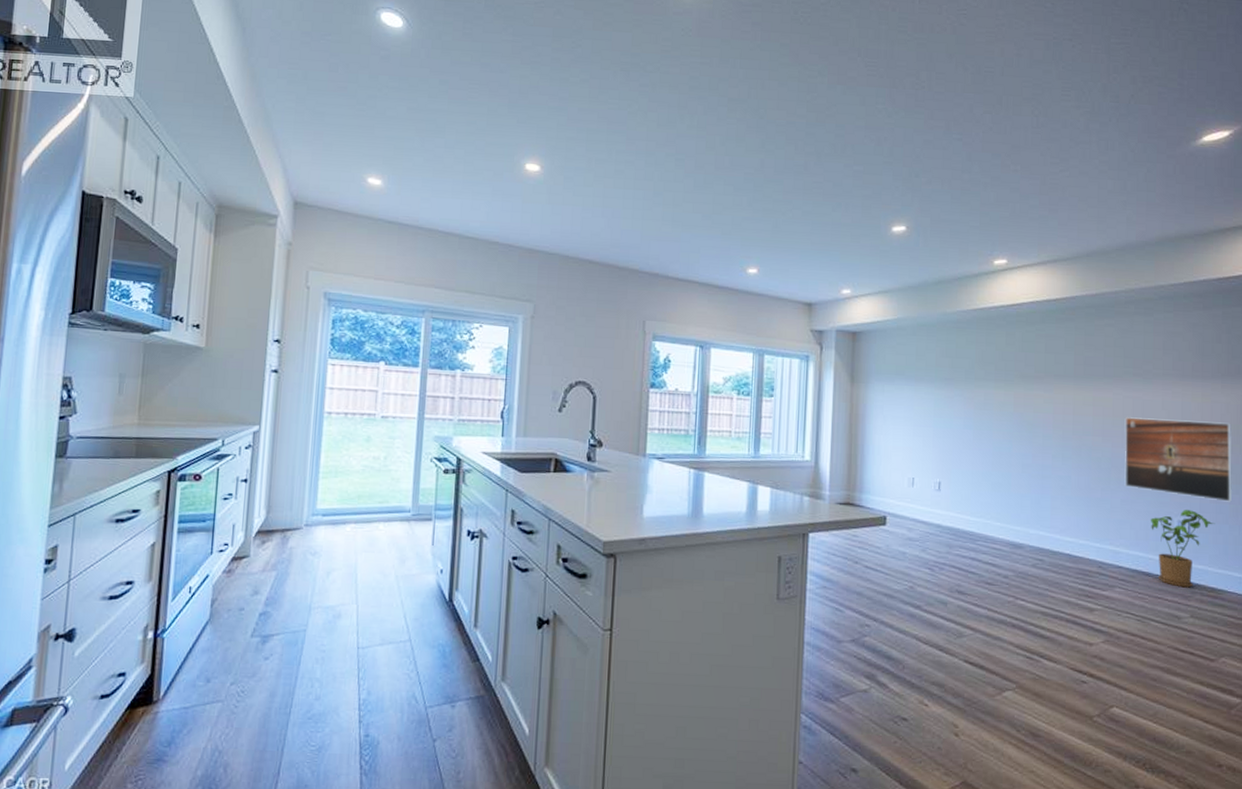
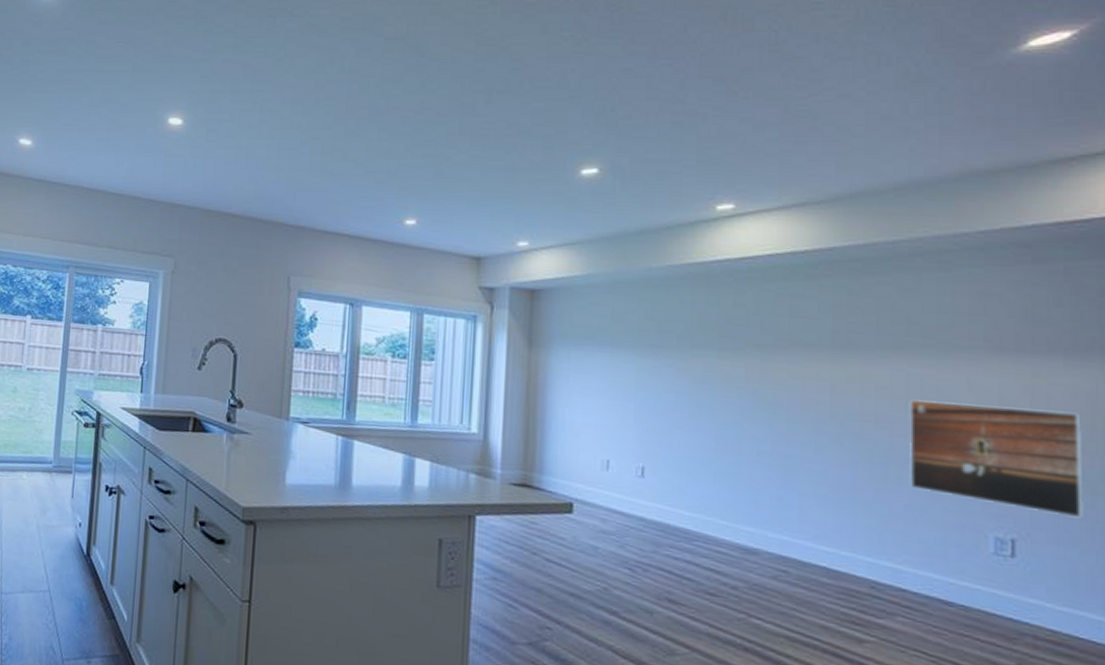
house plant: present [1151,510,1215,588] -> none [951,524,1056,627]

